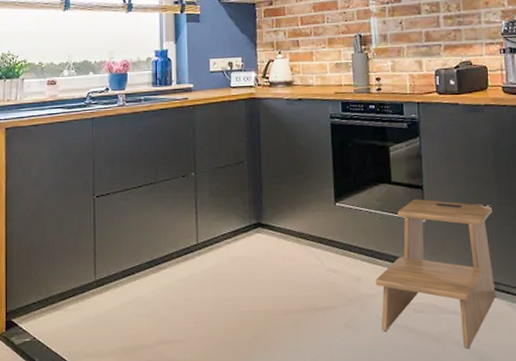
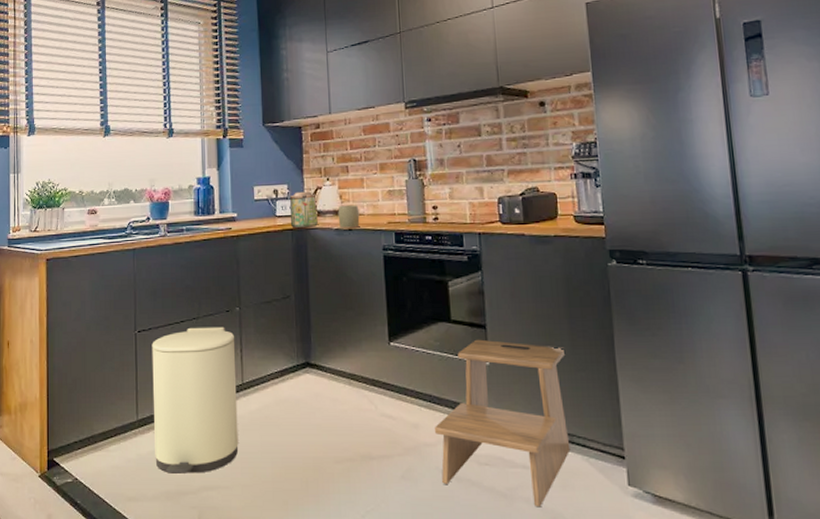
pedal bin: none [110,191,193,330] -> present [152,326,239,474]
canister: none [243,63,270,99] -> present [289,191,318,229]
mug: none [288,77,309,99] -> present [338,205,360,229]

